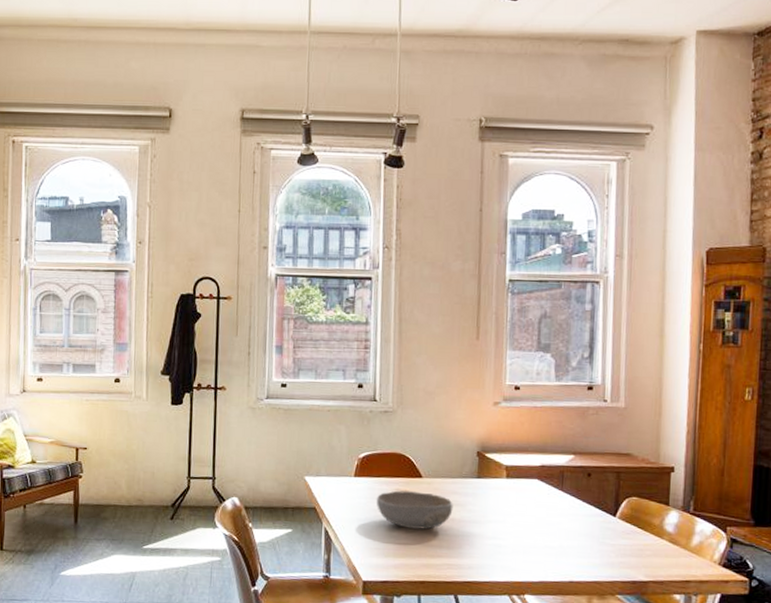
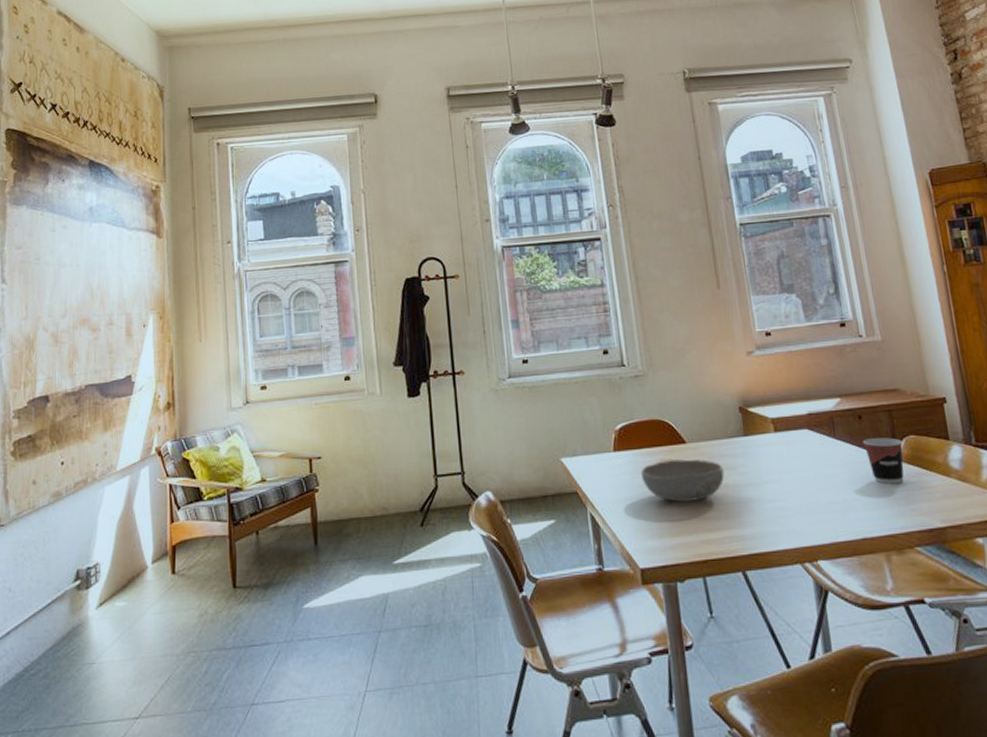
cup: none [587,495,625,538] -> present [862,437,904,484]

